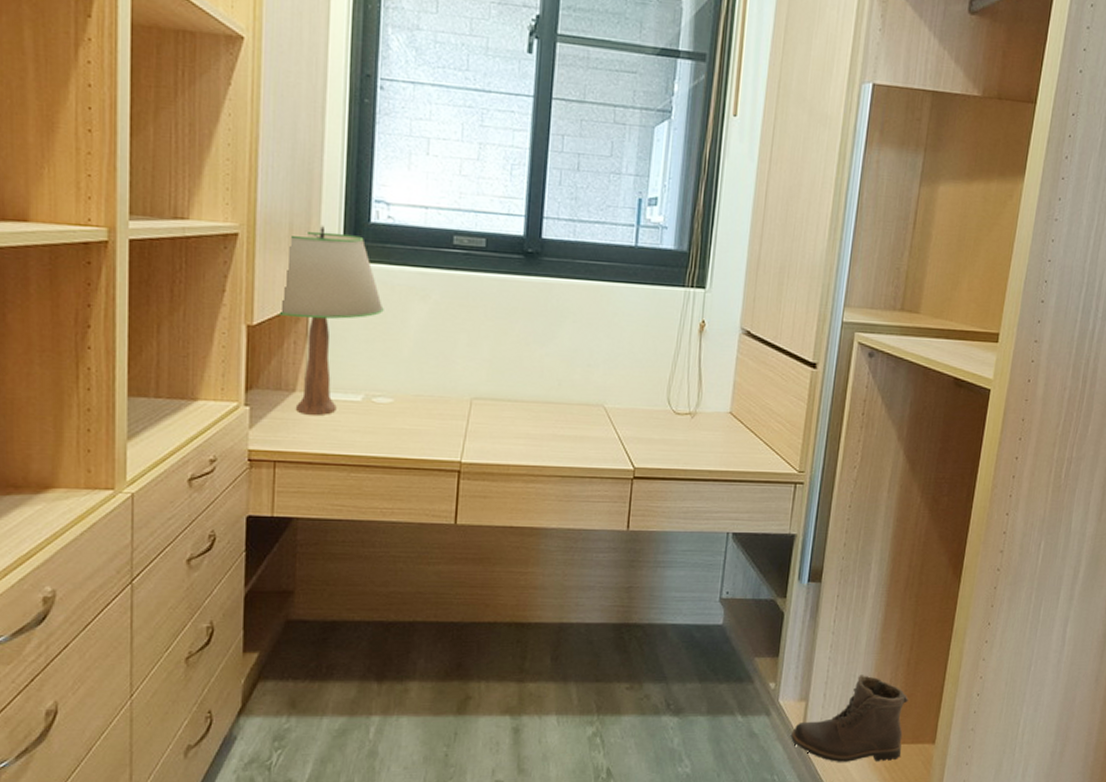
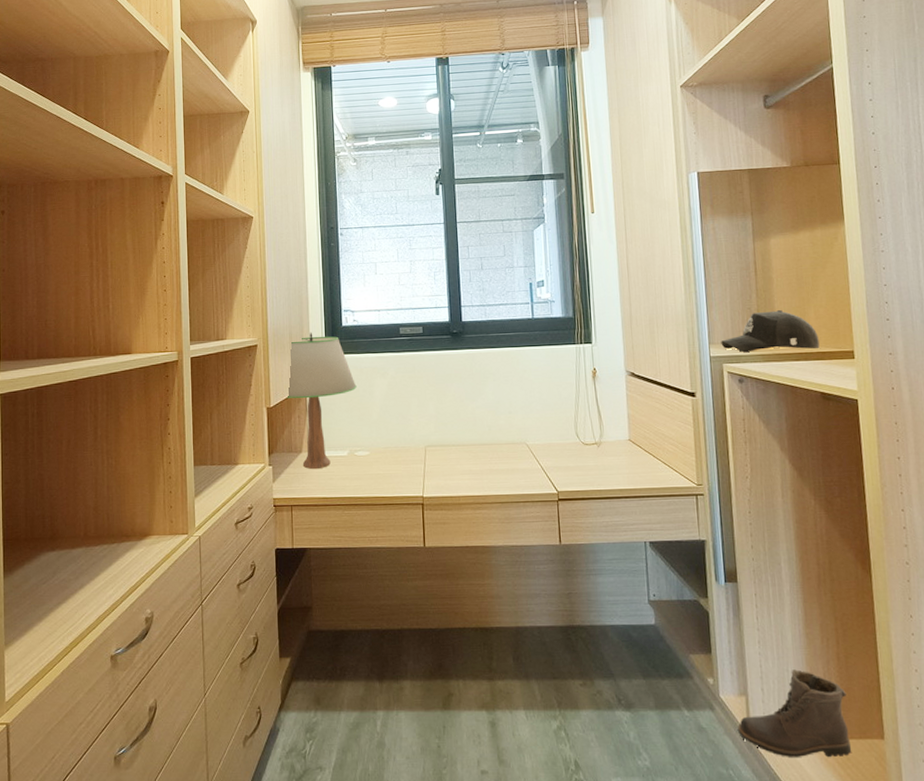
cap: none [857,274,966,327] -> present [721,310,820,352]

